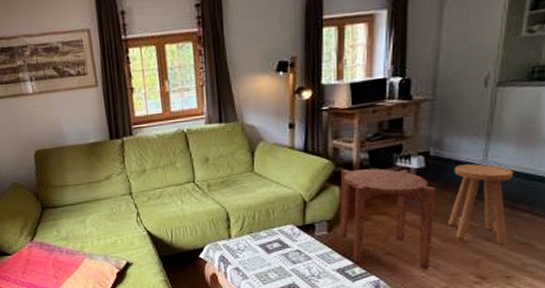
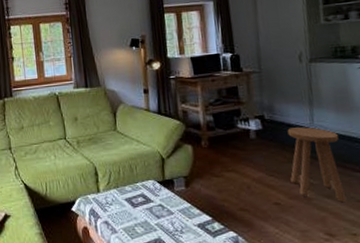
side table: present [340,168,436,270] -> none [191,129,282,226]

